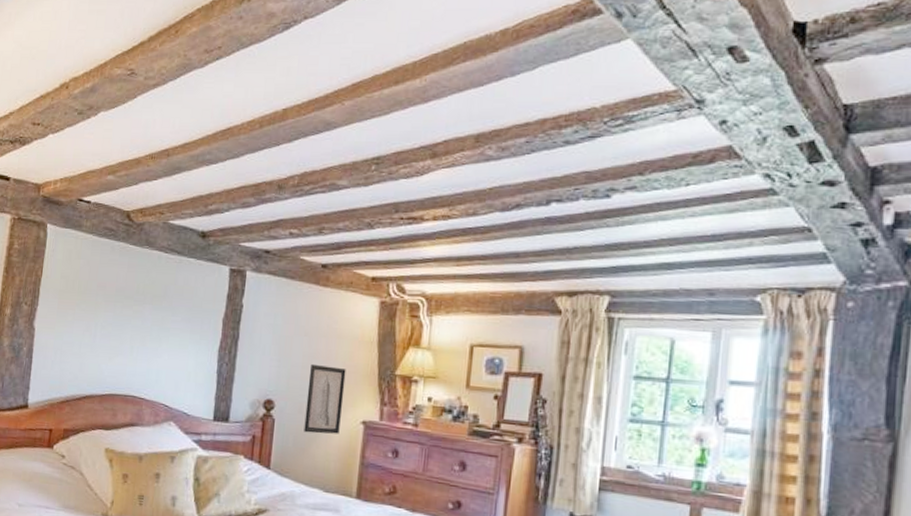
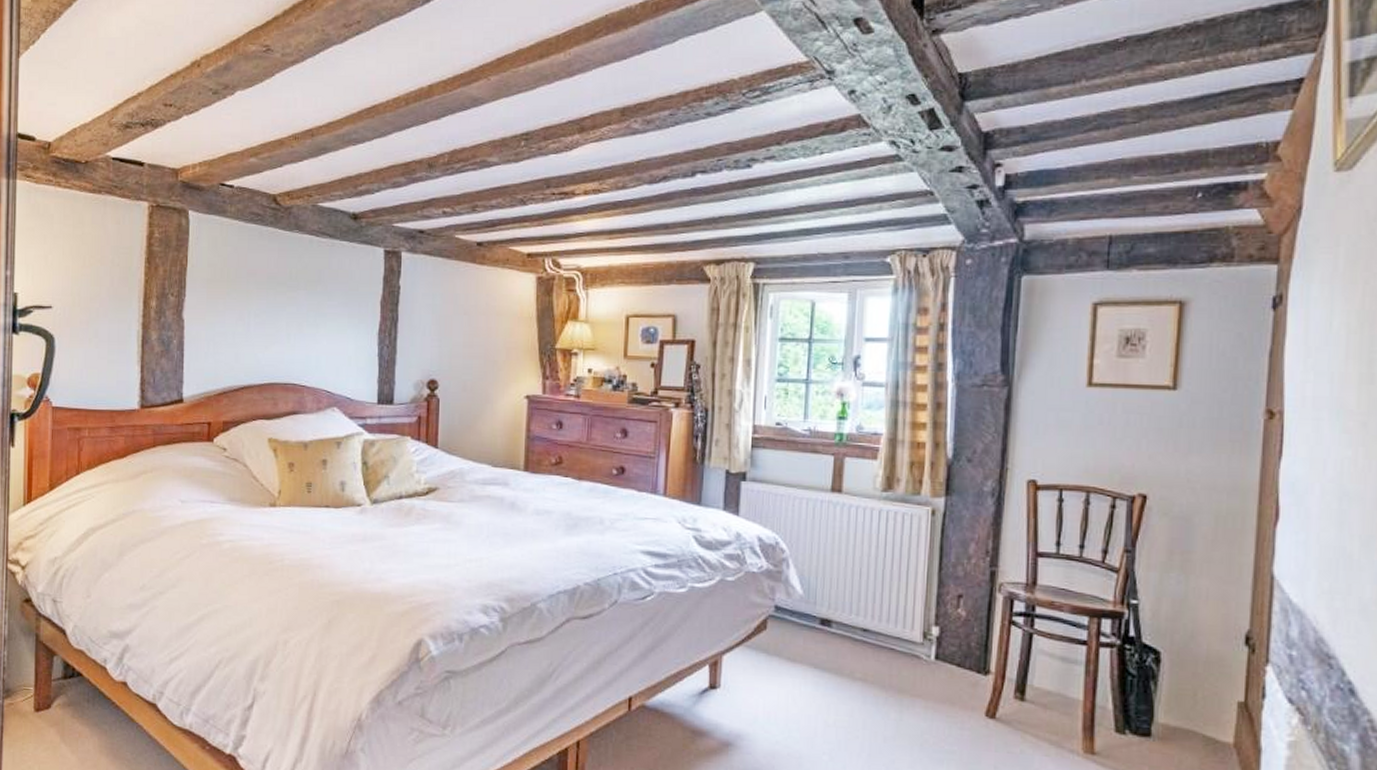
wall art: present [304,363,346,434] -> none [469,342,507,411]

